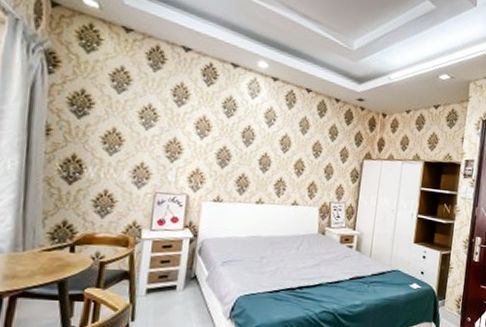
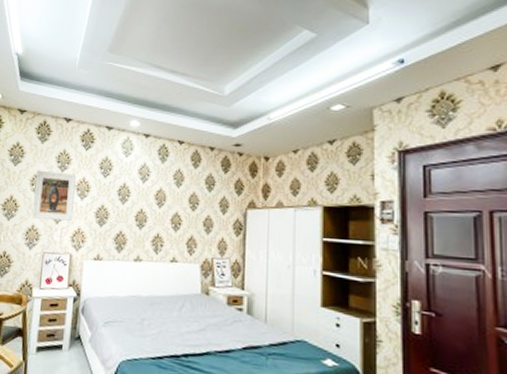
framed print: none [141,101,196,160] -> present [32,170,77,221]

